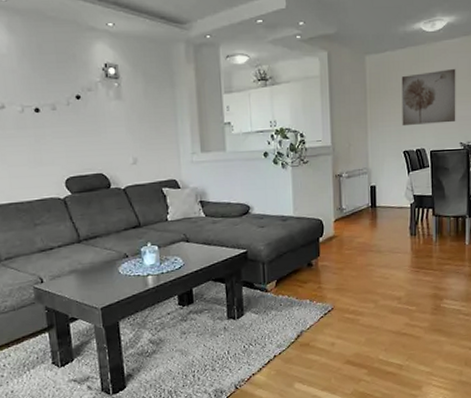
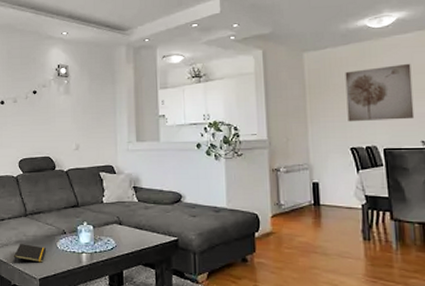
notepad: none [69,272,107,295] -> present [14,244,47,263]

